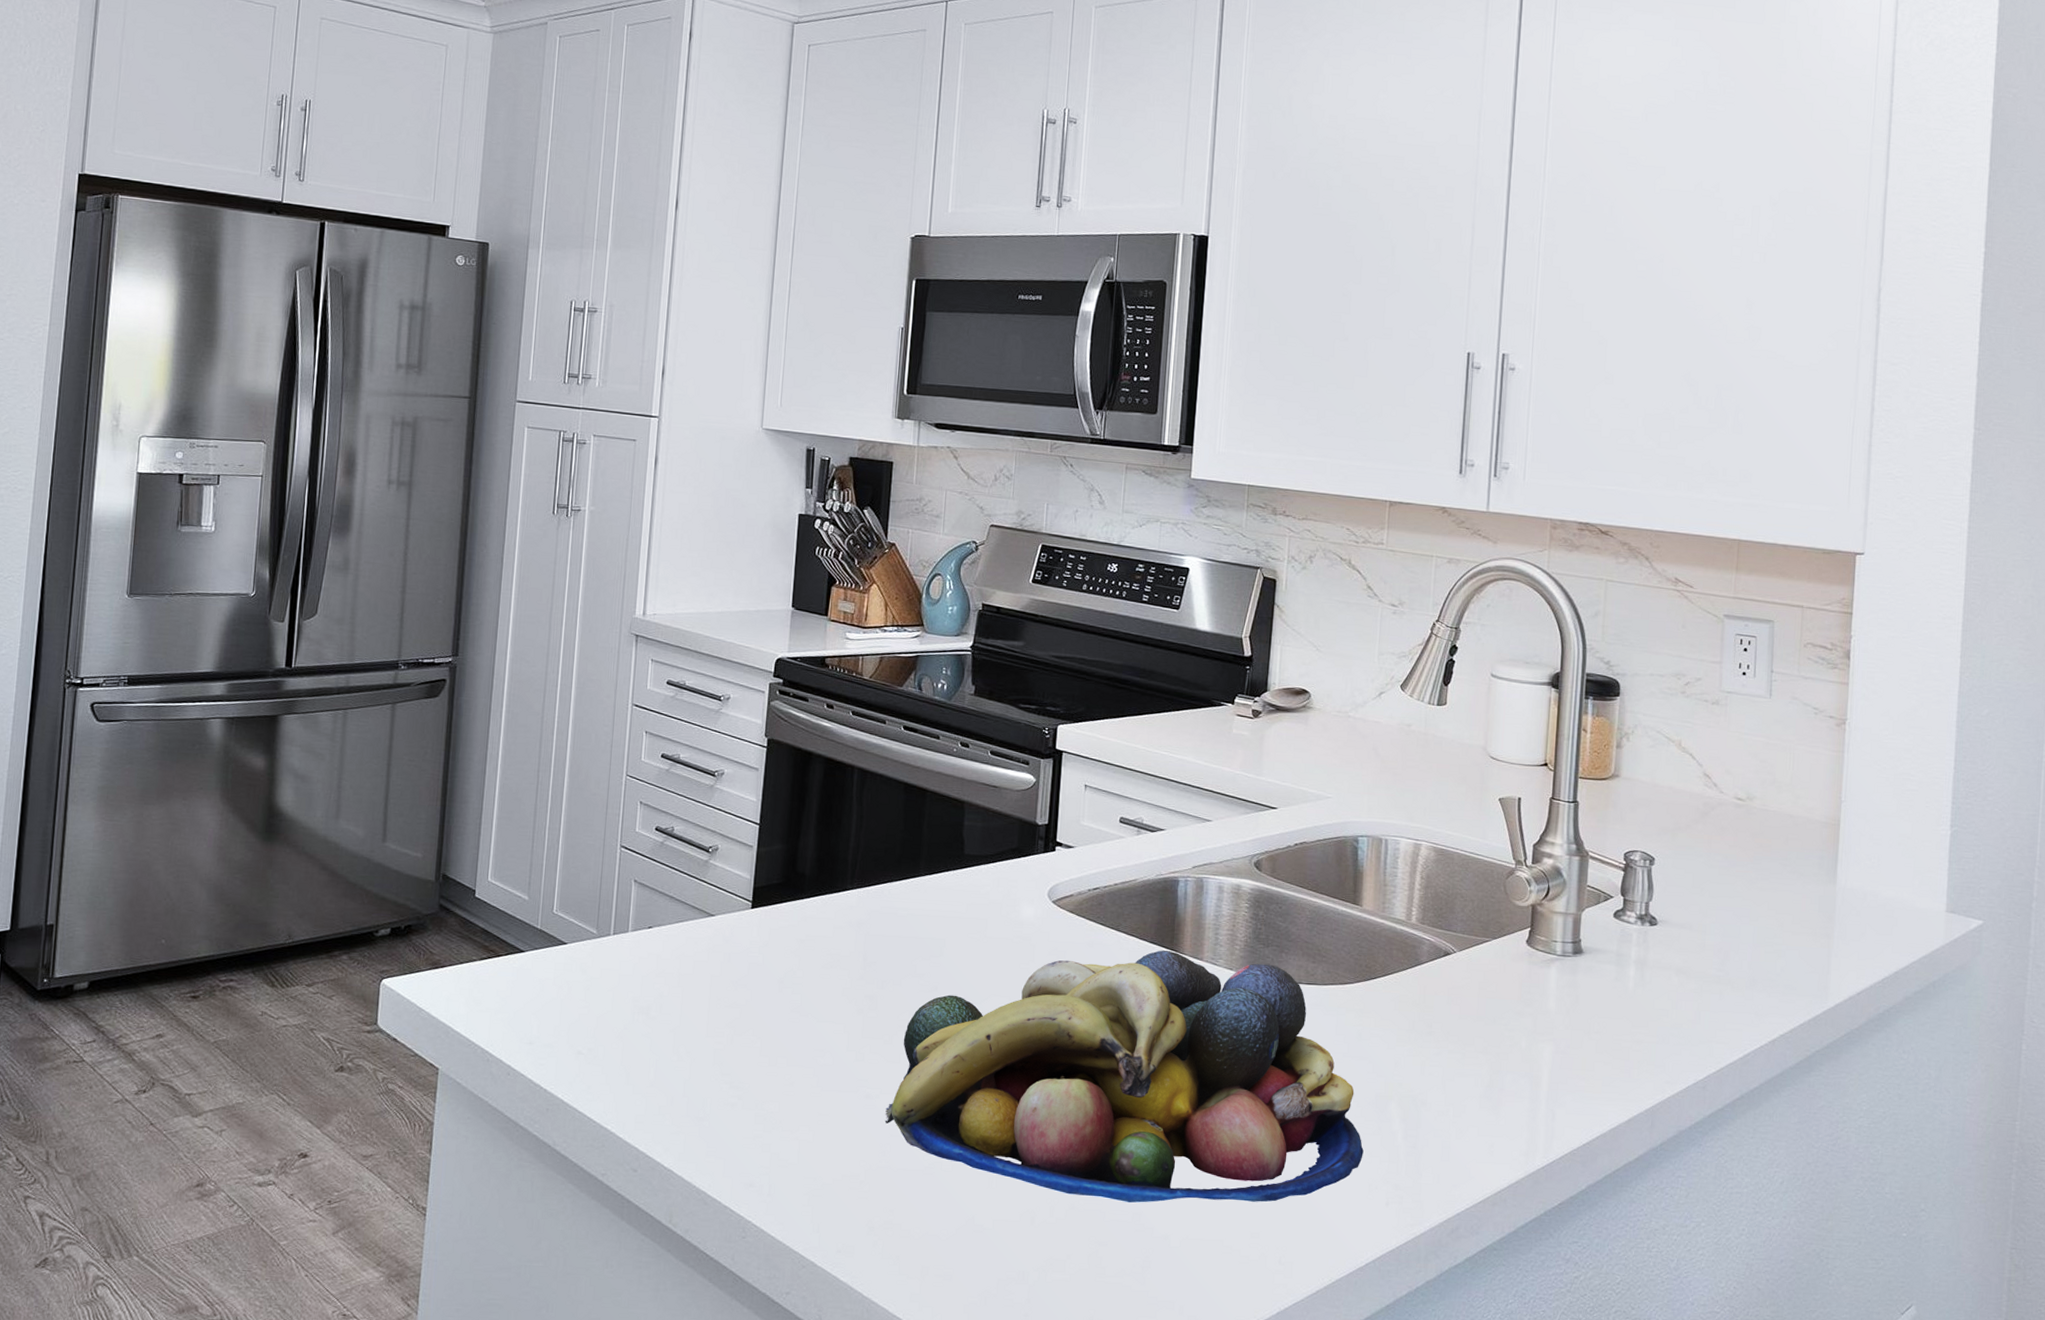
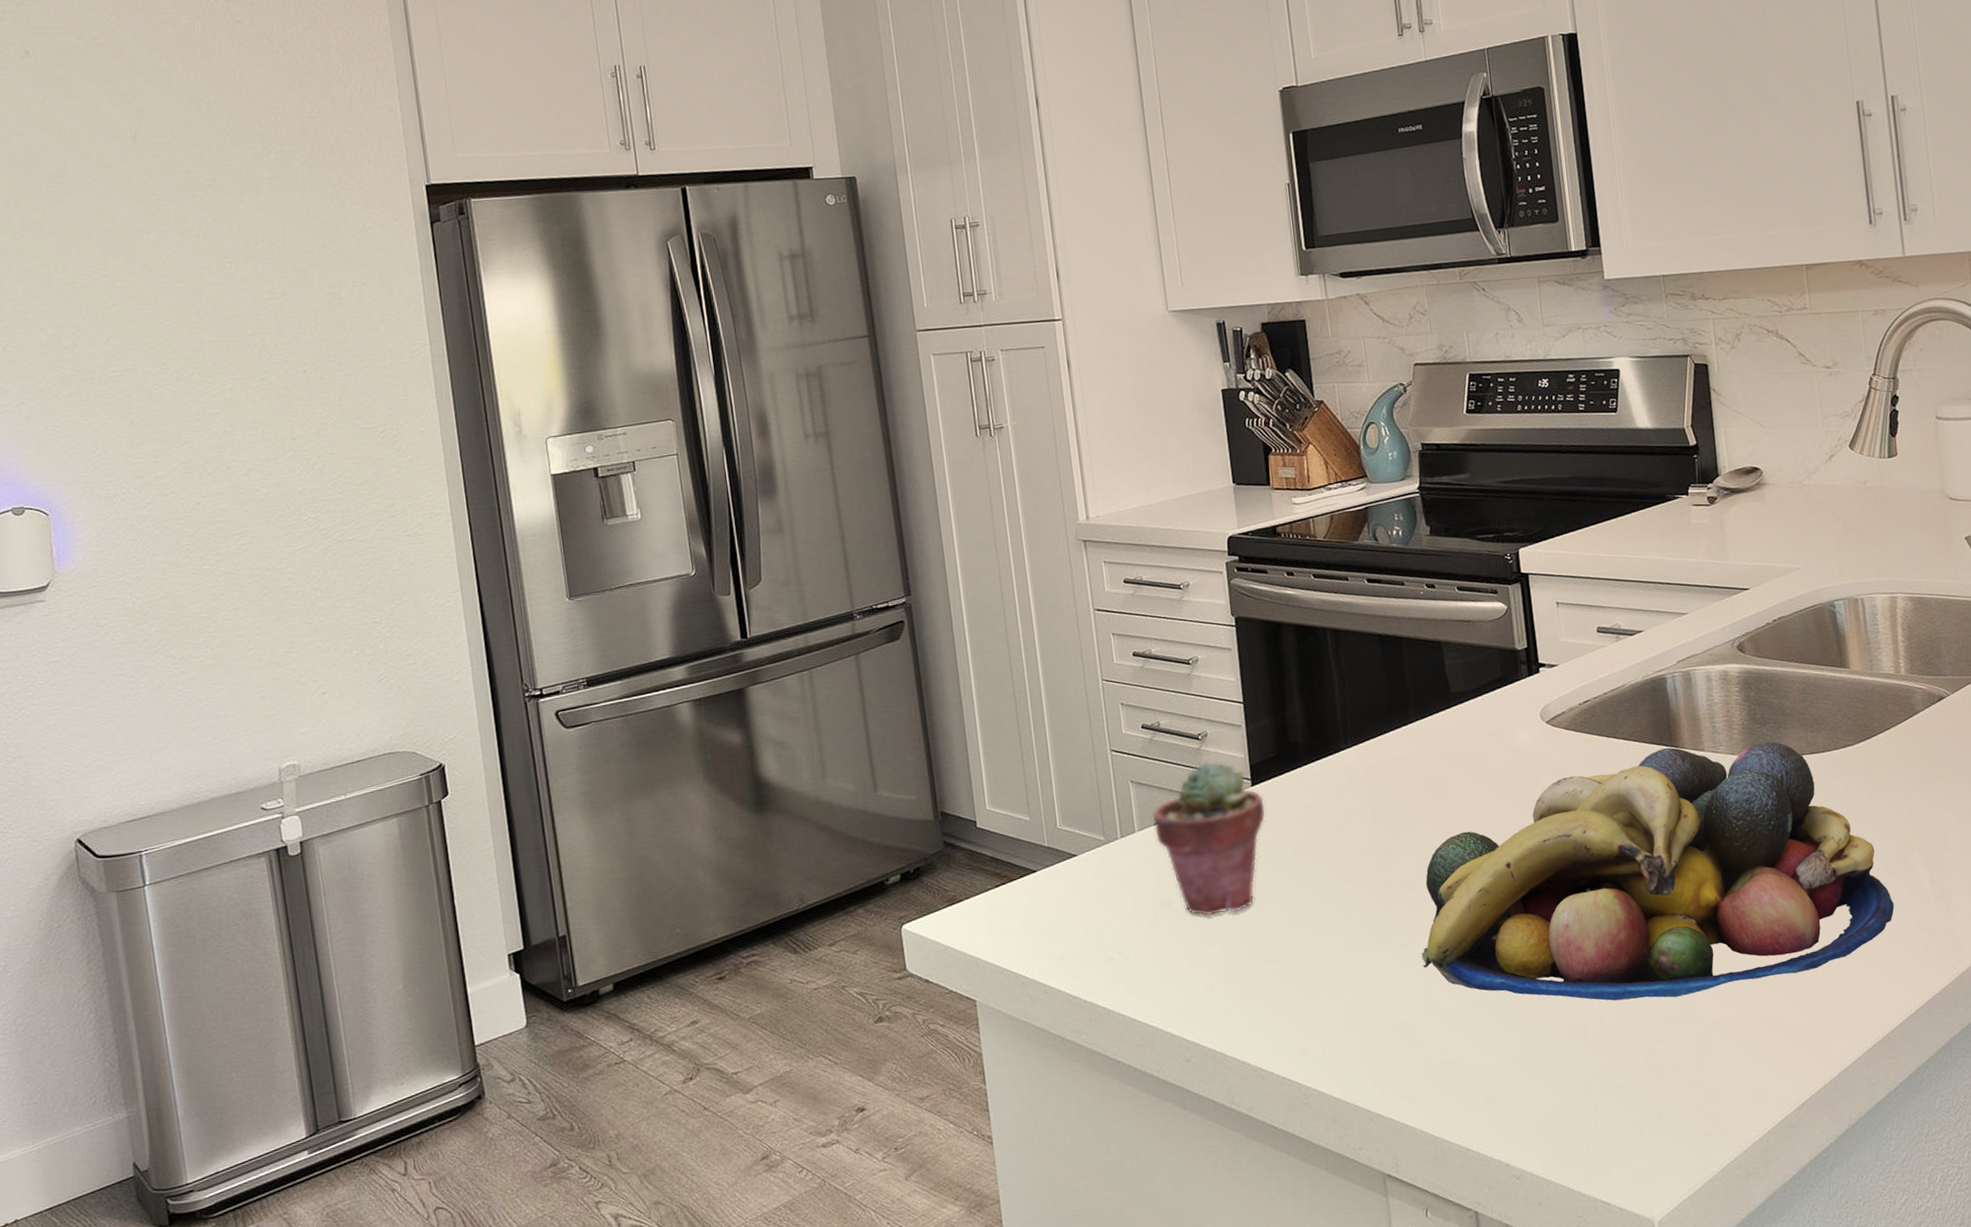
potted succulent: none [647,874,761,1031] -> present [1152,760,1266,917]

